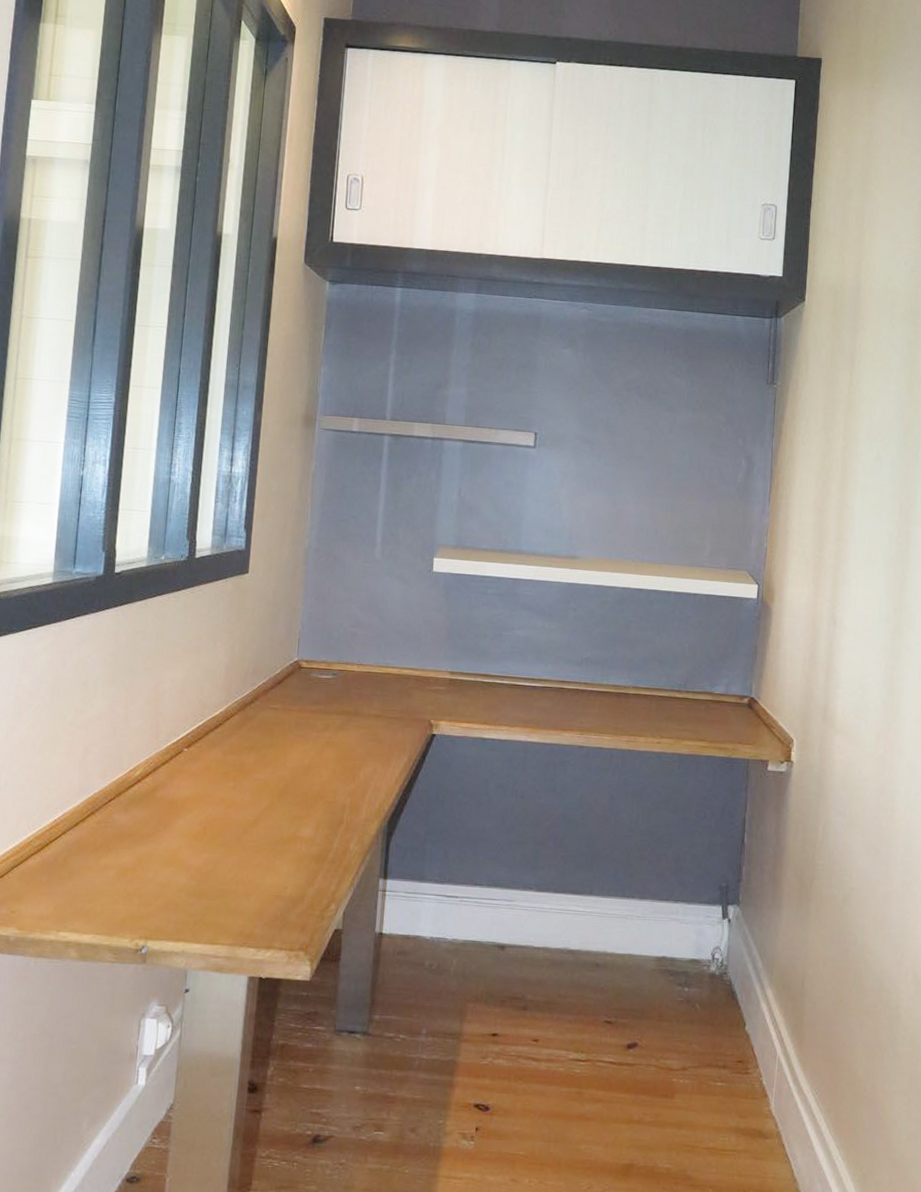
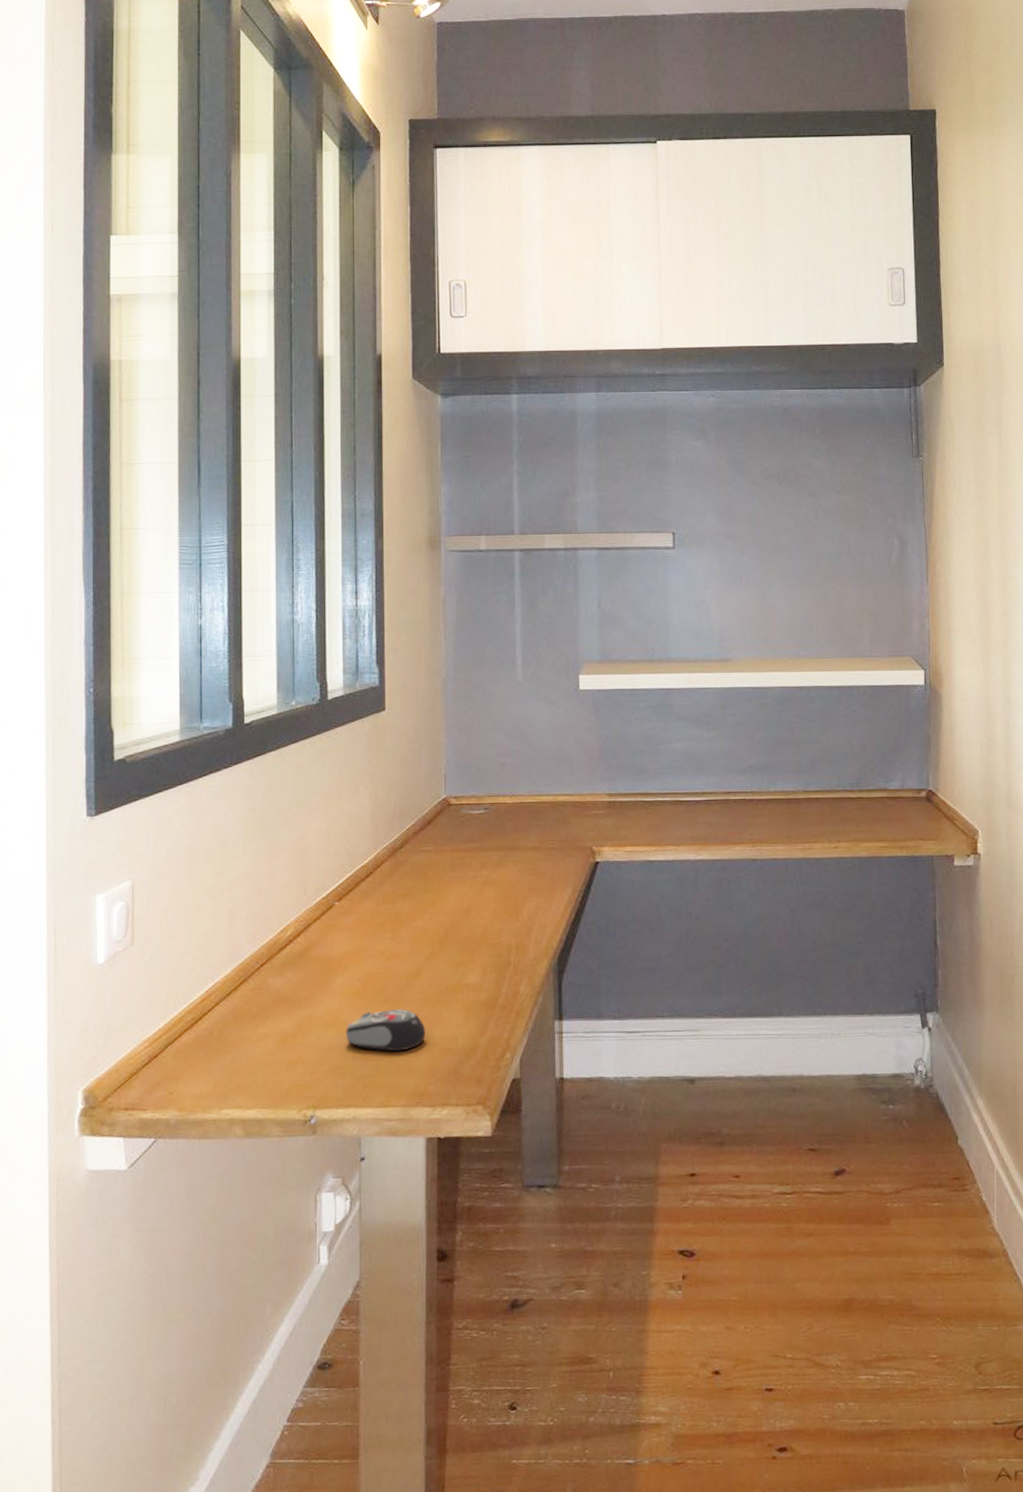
computer mouse: none [182,854,258,894] -> present [346,1009,426,1052]

